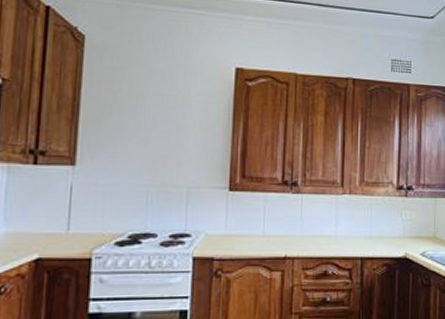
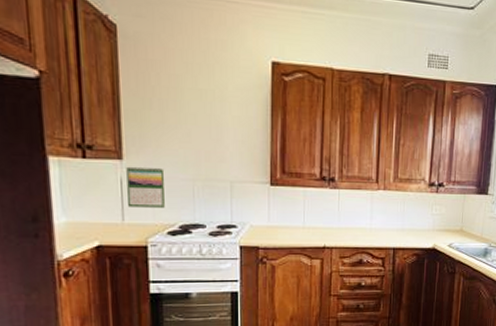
calendar: none [76,172,119,216] -> present [126,166,166,208]

